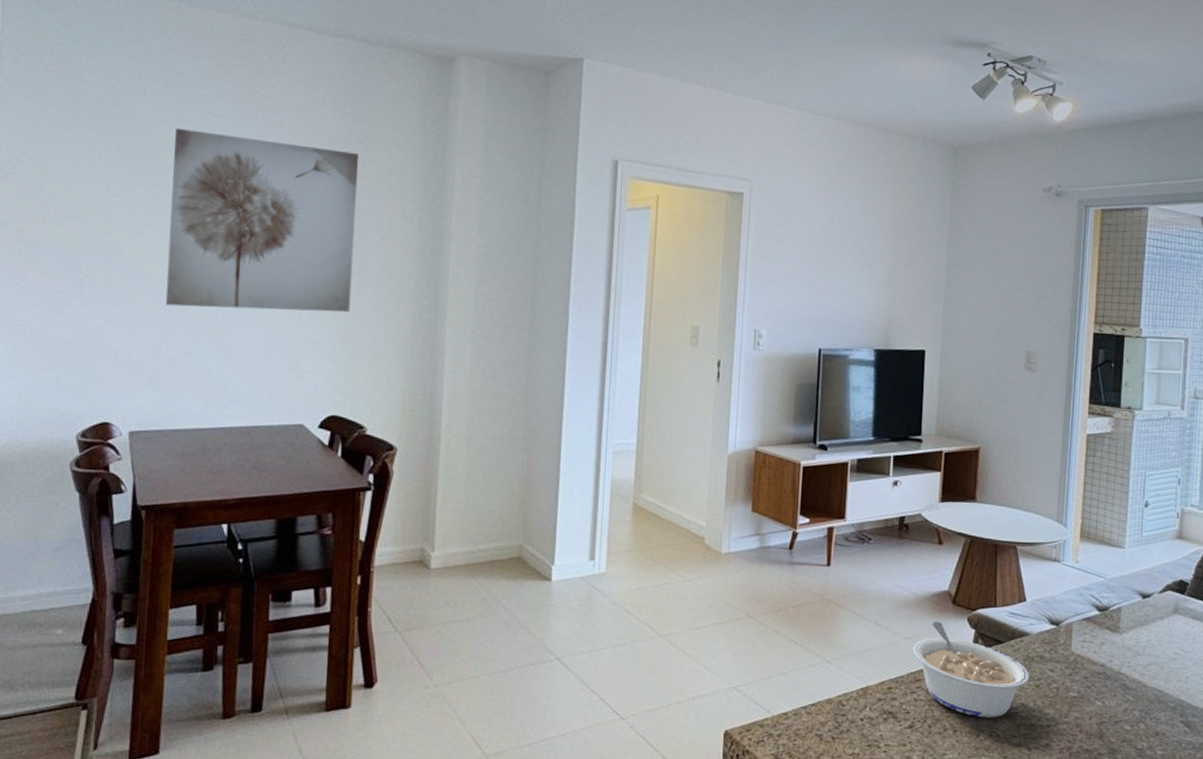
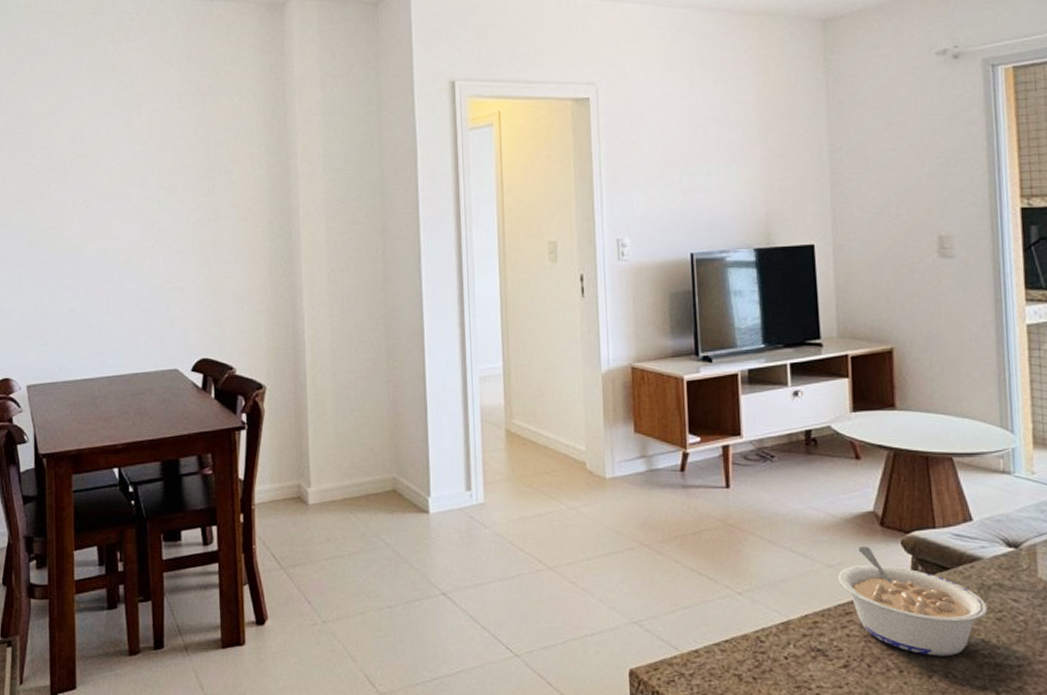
wall art: present [165,129,359,313] -> none [43,102,211,266]

